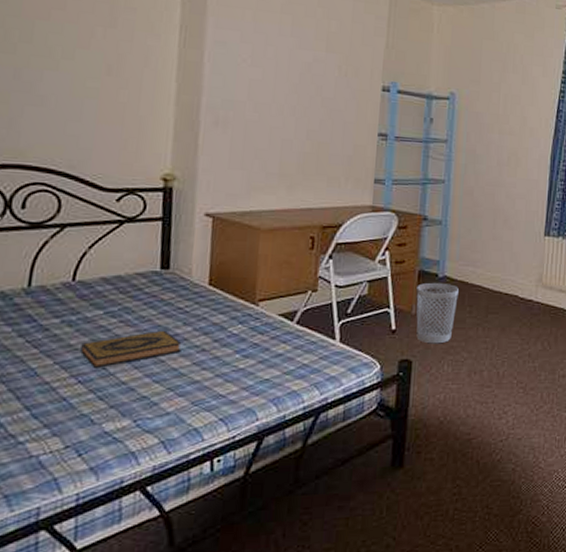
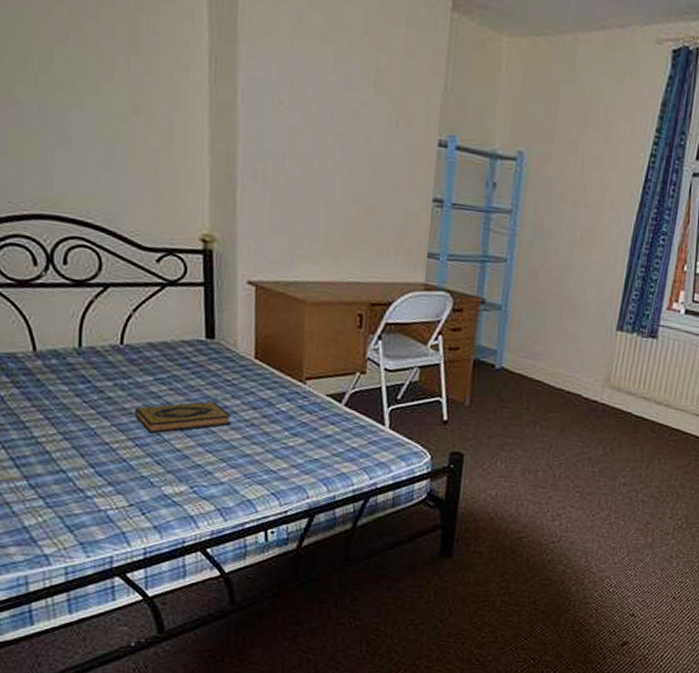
wastebasket: present [416,282,459,344] -> none [469,373,517,439]

